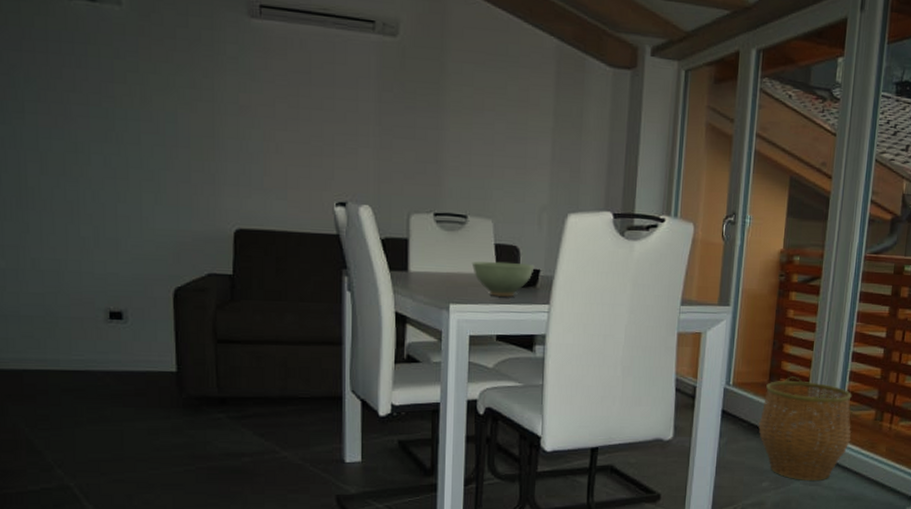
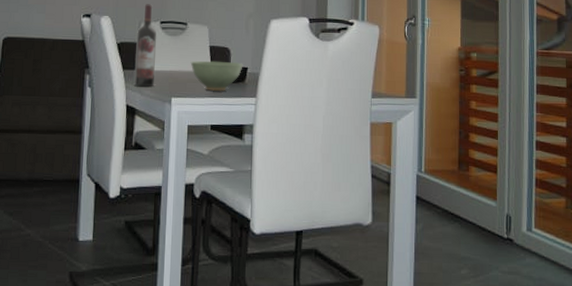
wine bottle: none [403,191,431,291] -> present [133,4,157,86]
basket: present [758,376,852,480] -> none [452,164,545,269]

